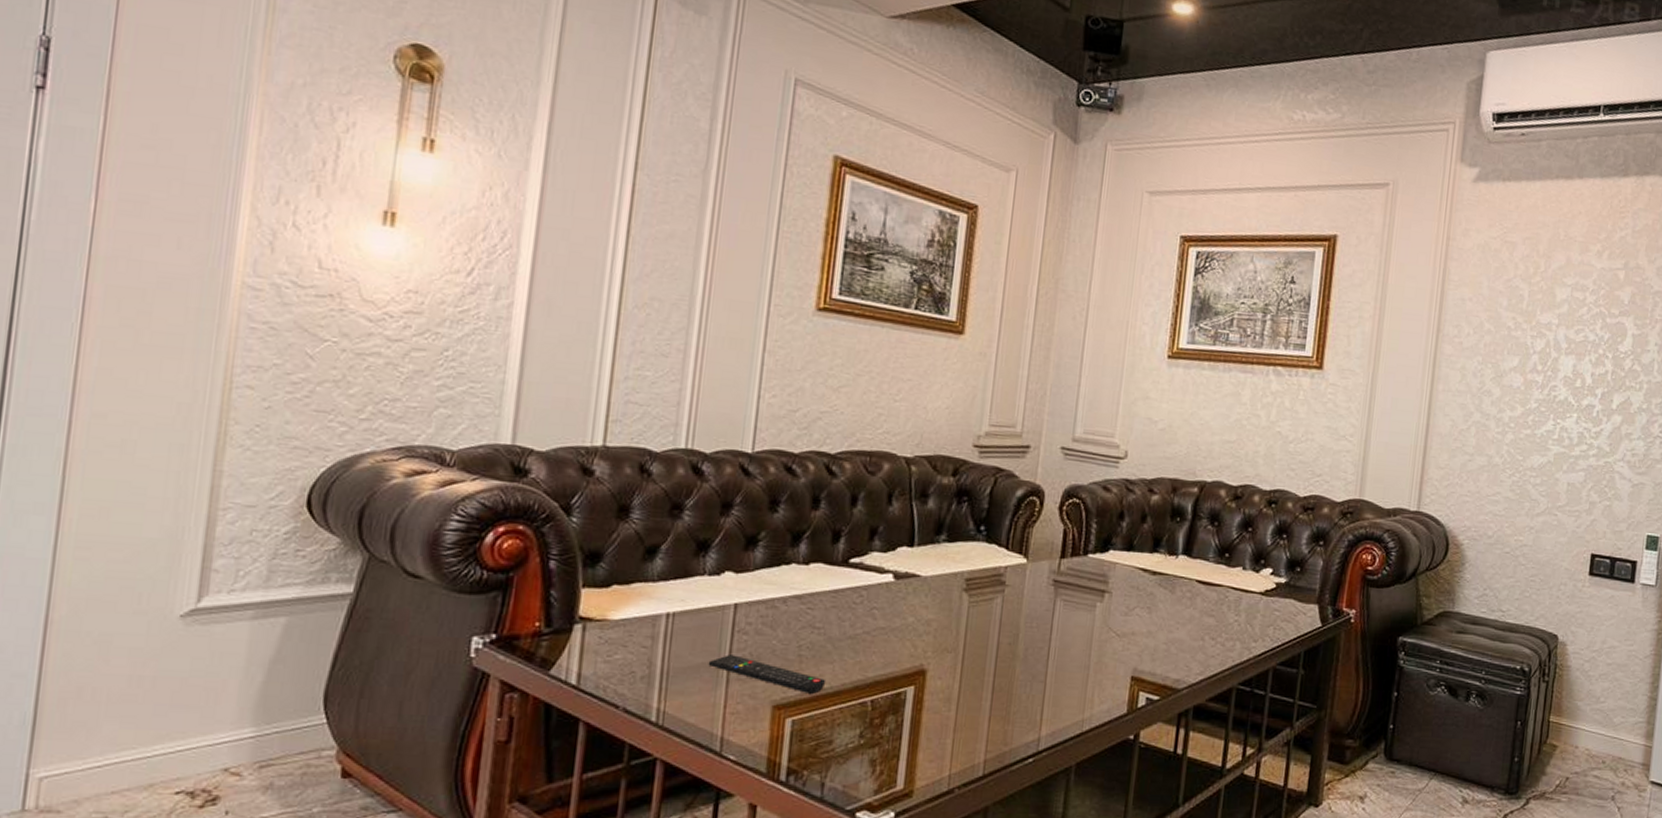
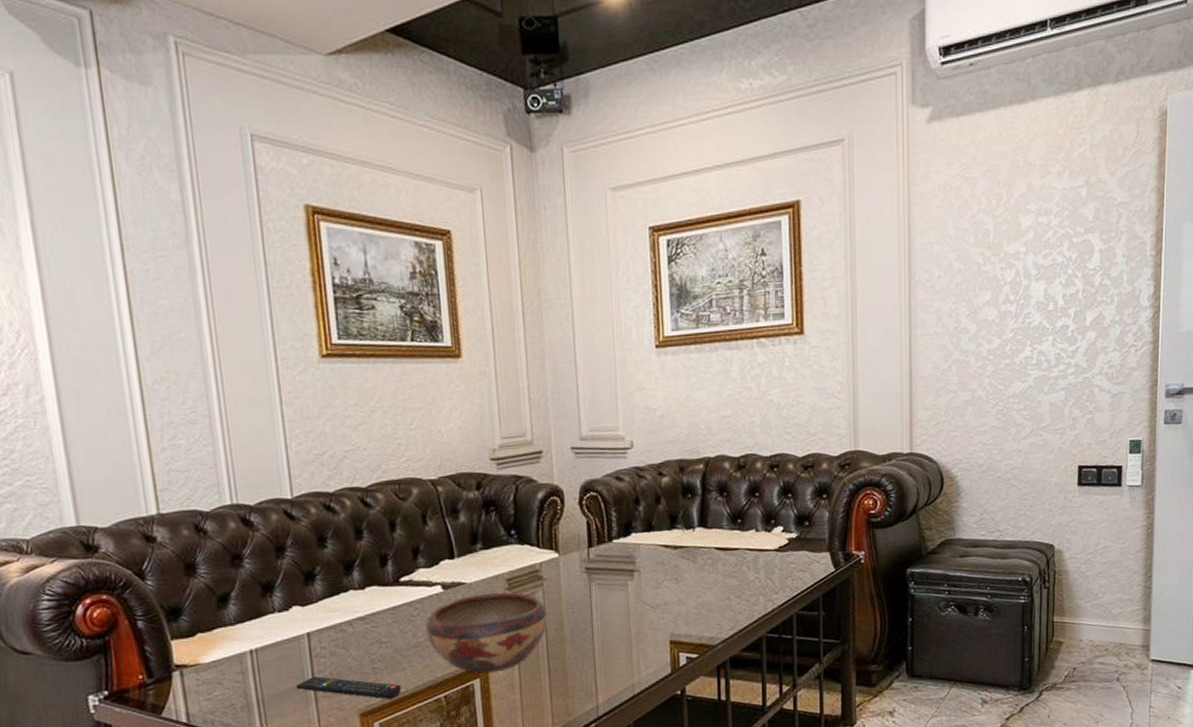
decorative bowl: none [865,590,1003,681] -> present [425,592,548,673]

